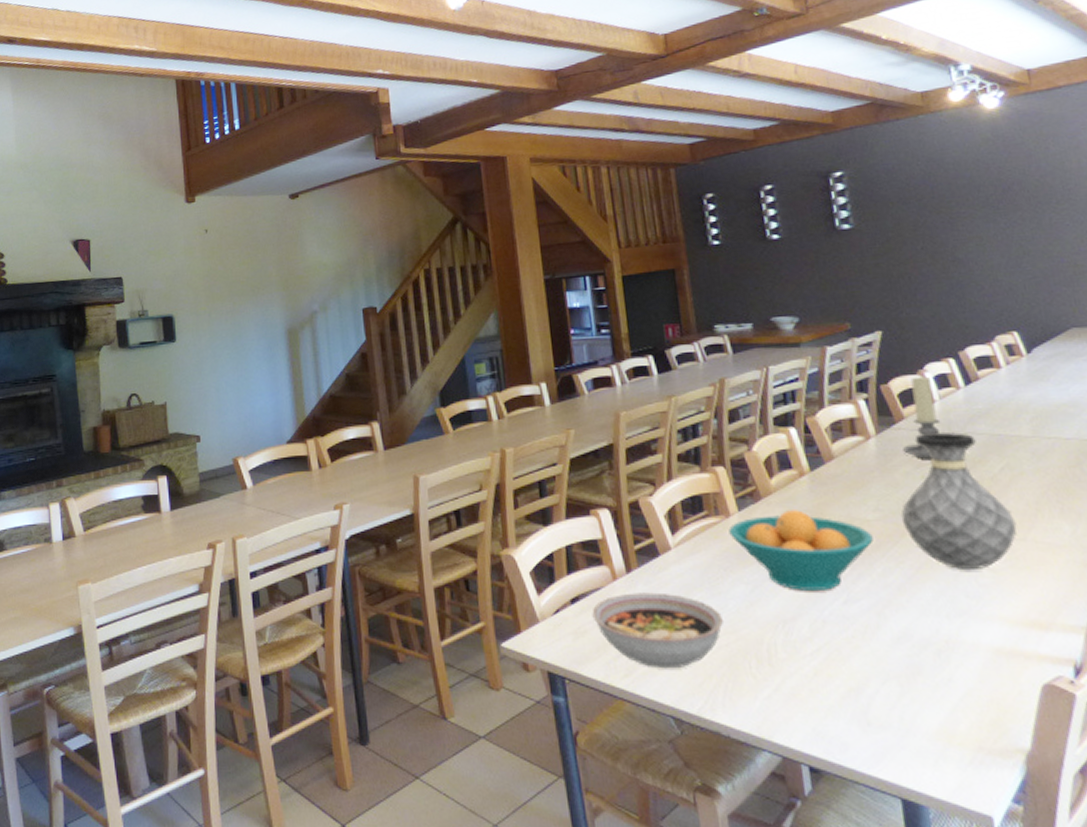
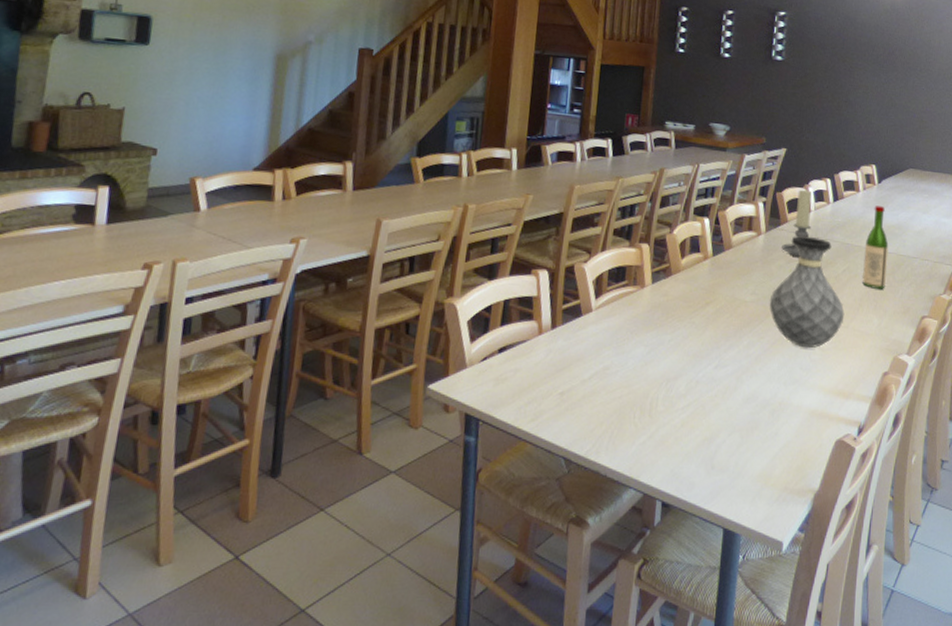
bowl: present [591,592,723,669] -> none [514,347,621,416]
fruit bowl: present [728,510,873,591] -> none [641,287,746,356]
wine bottle: none [1025,381,1071,489] -> present [862,206,889,290]

